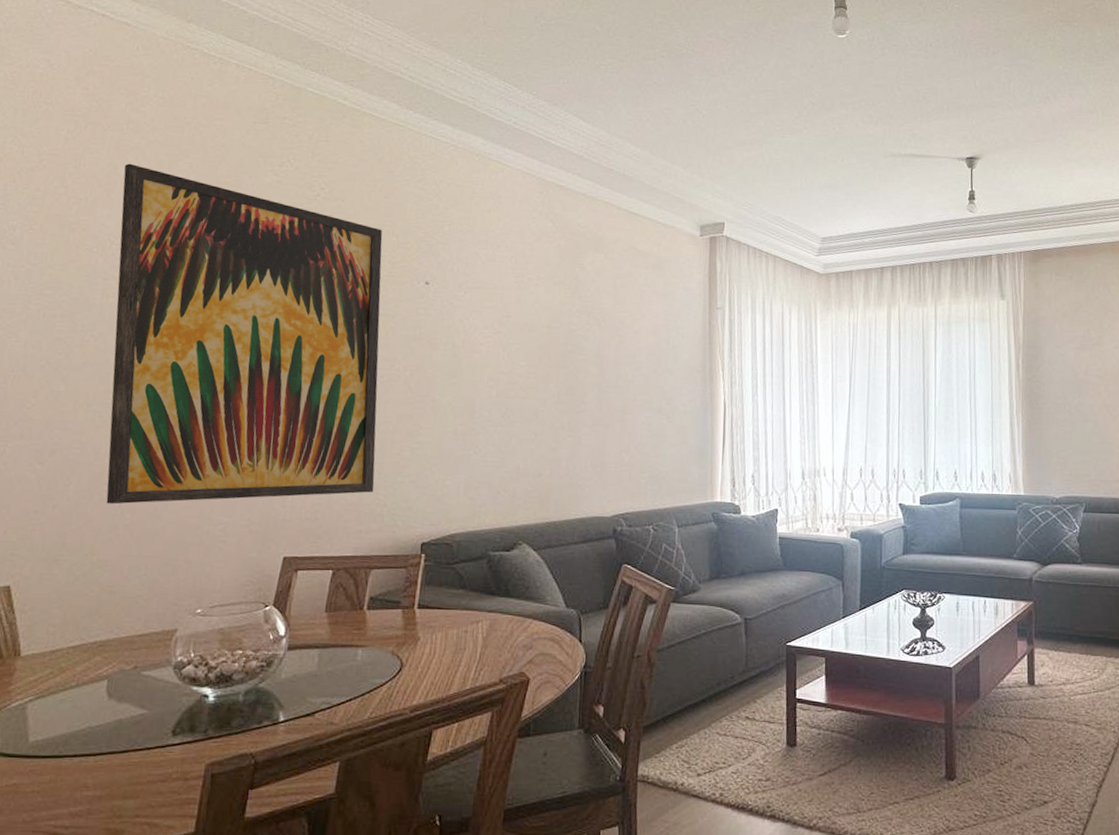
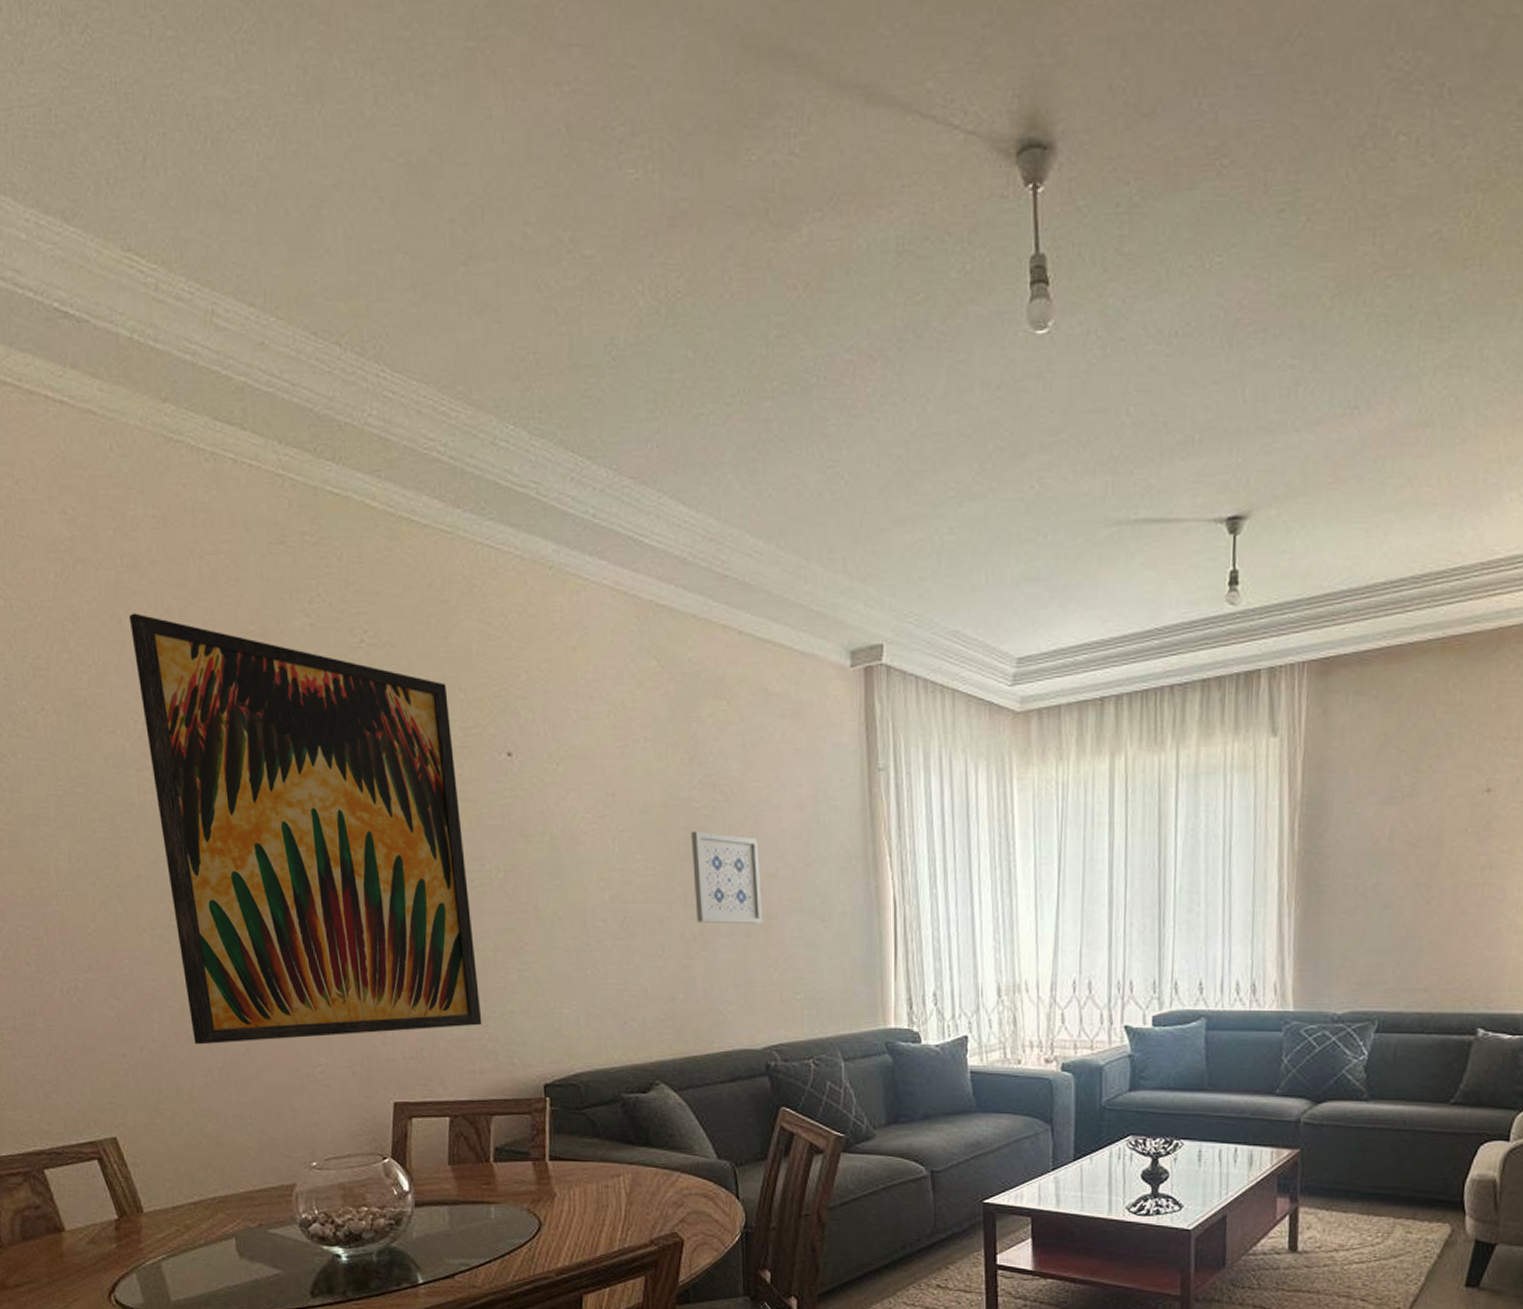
wall art: none [566,346,621,419] -> present [690,830,764,925]

